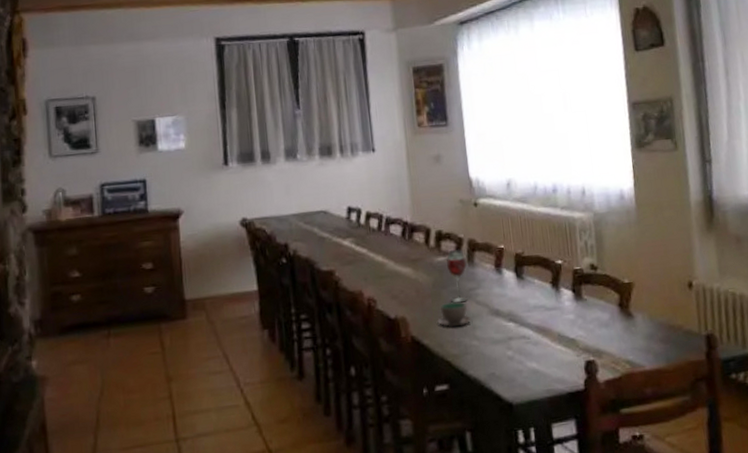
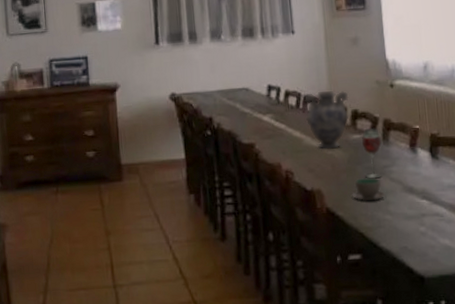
decorative vase: none [386,210,434,274] -> present [304,90,350,150]

